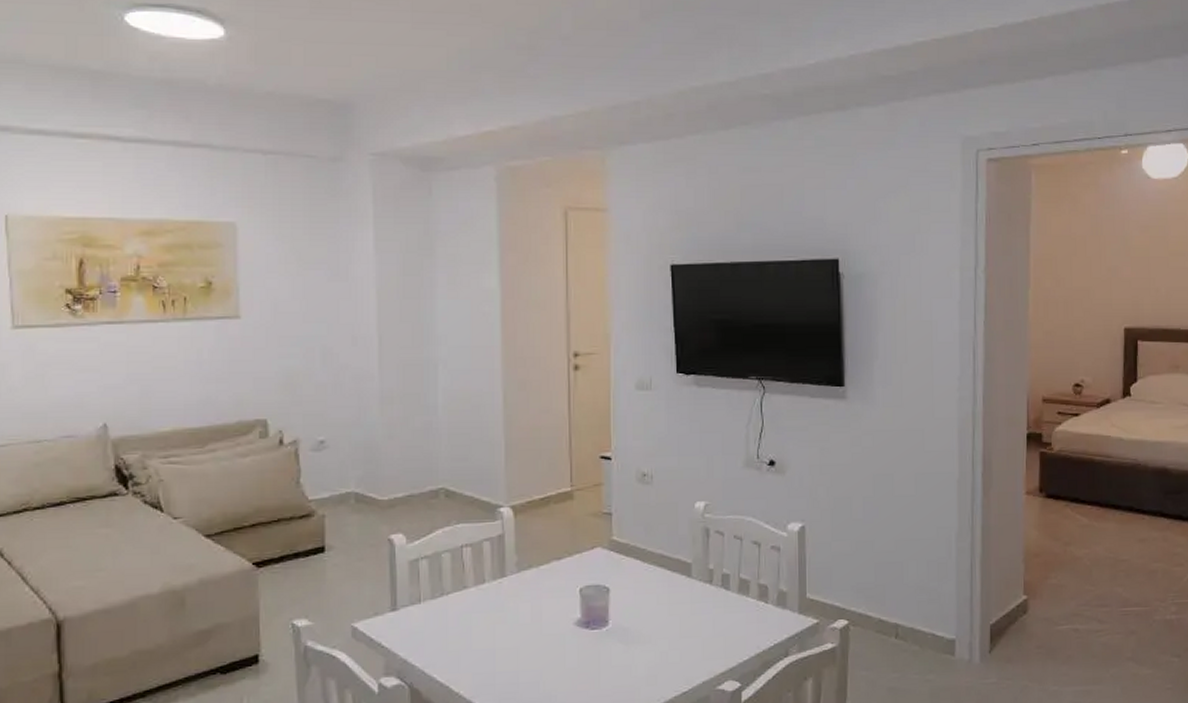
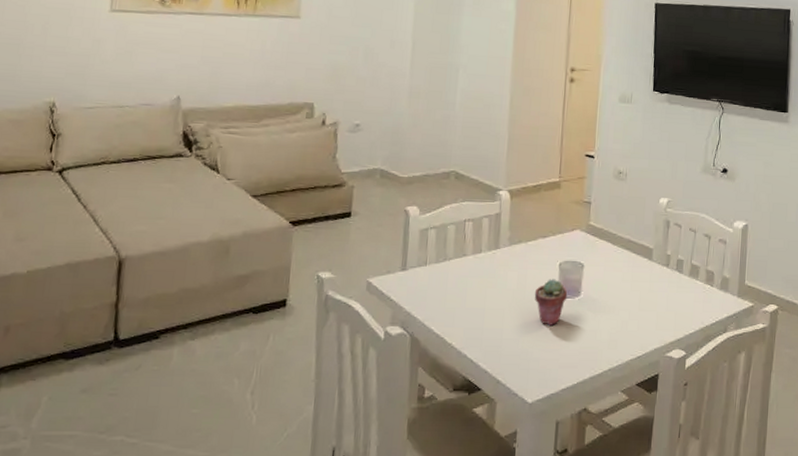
potted succulent: none [552,608,593,663] -> present [534,279,568,325]

